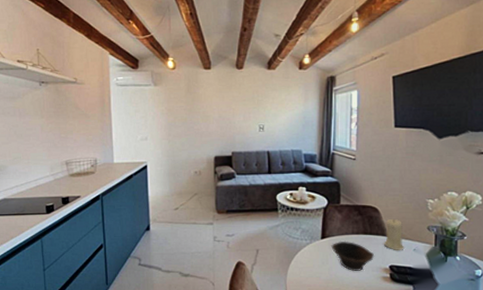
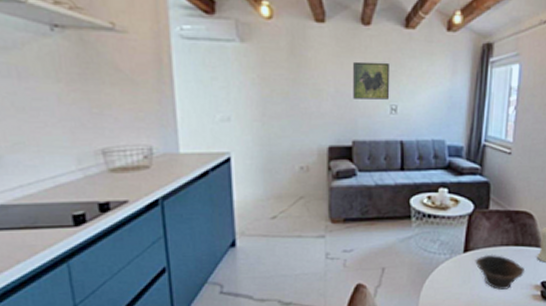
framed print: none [231,94,258,122] -> present [353,61,390,100]

